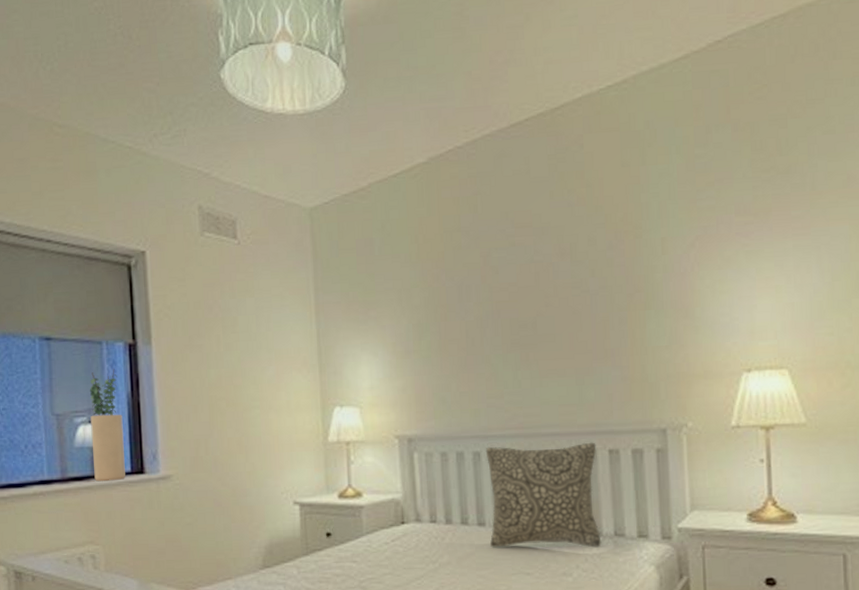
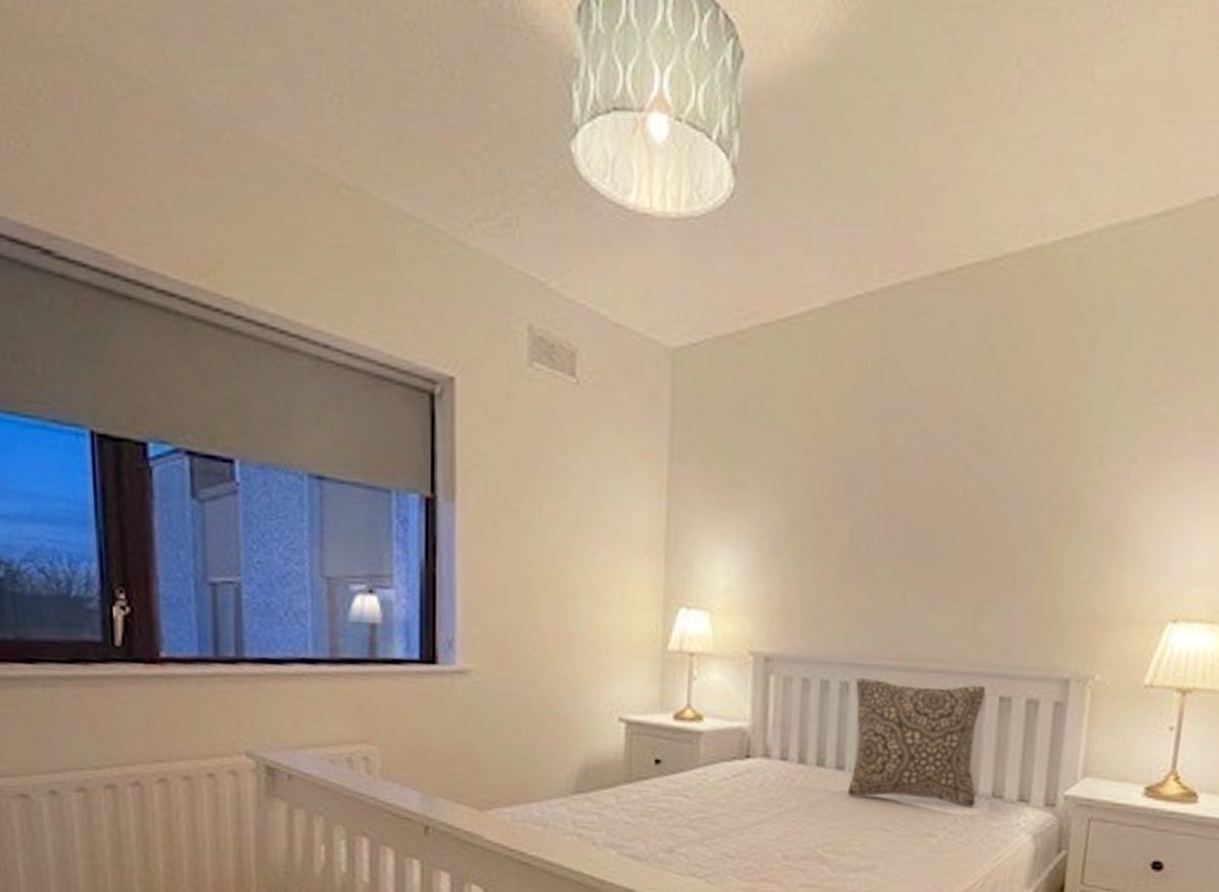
vase: present [89,368,126,482] -> none [371,526,412,669]

